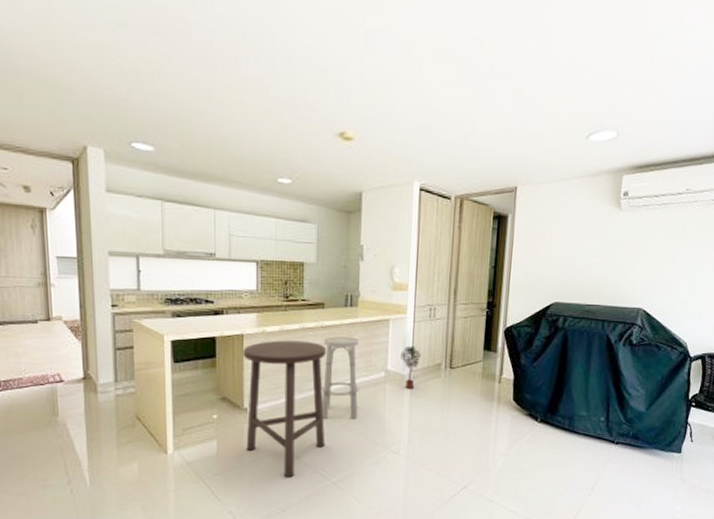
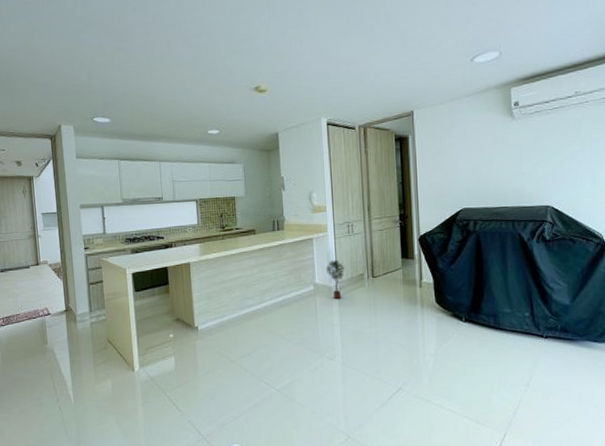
bar stool: present [243,340,327,478] -> none [191,263,267,388]
bar stool: present [322,336,359,419] -> none [258,257,294,331]

